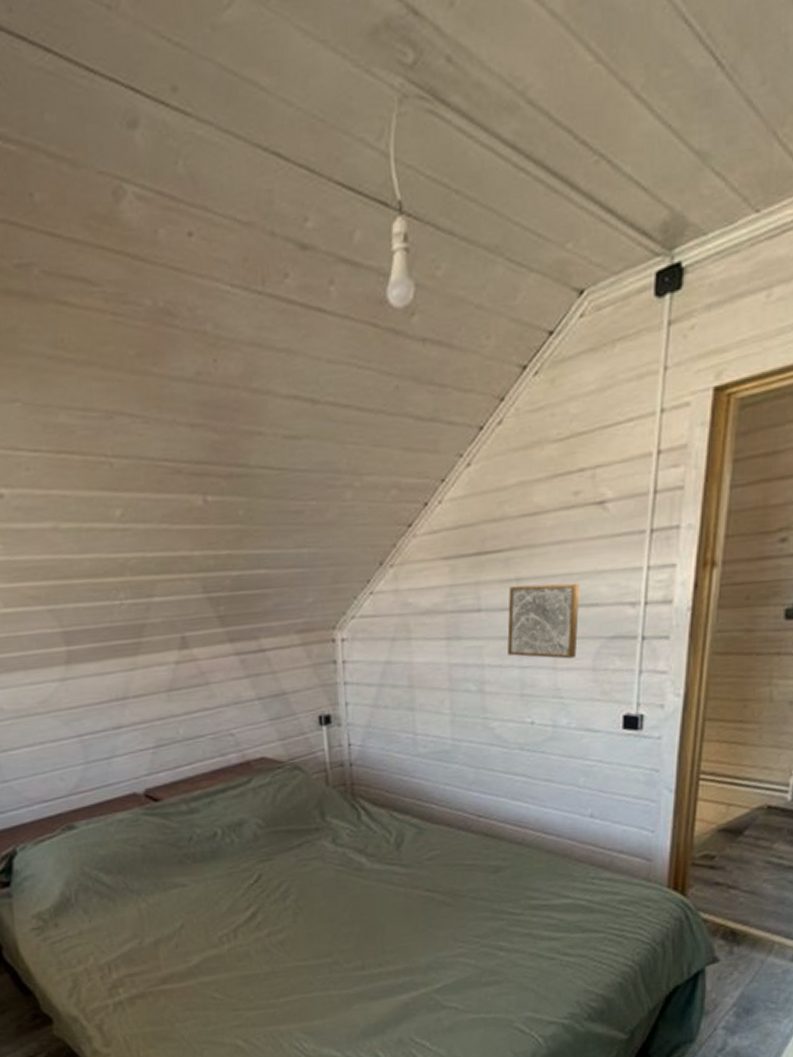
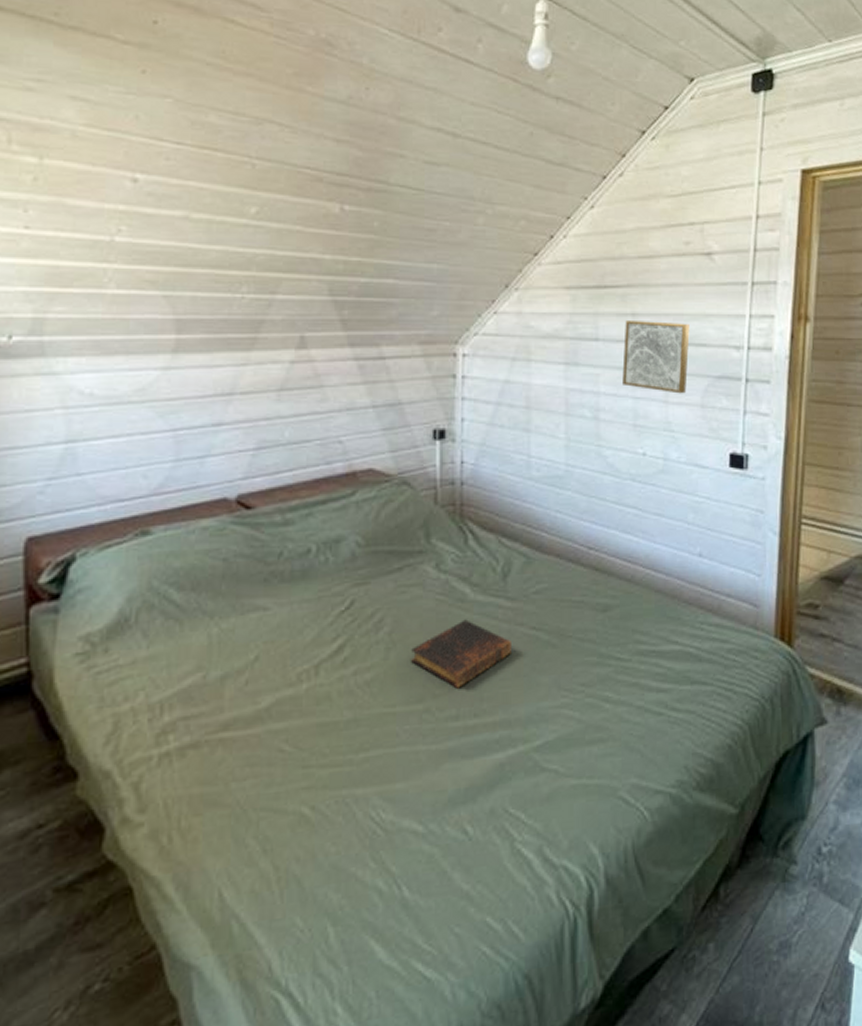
book: none [317,885,409,944] -> present [411,619,511,689]

